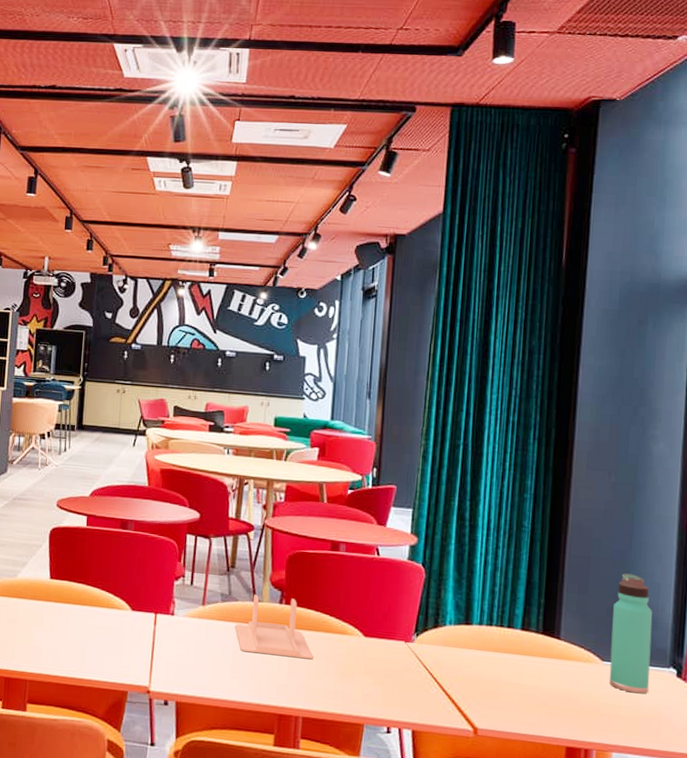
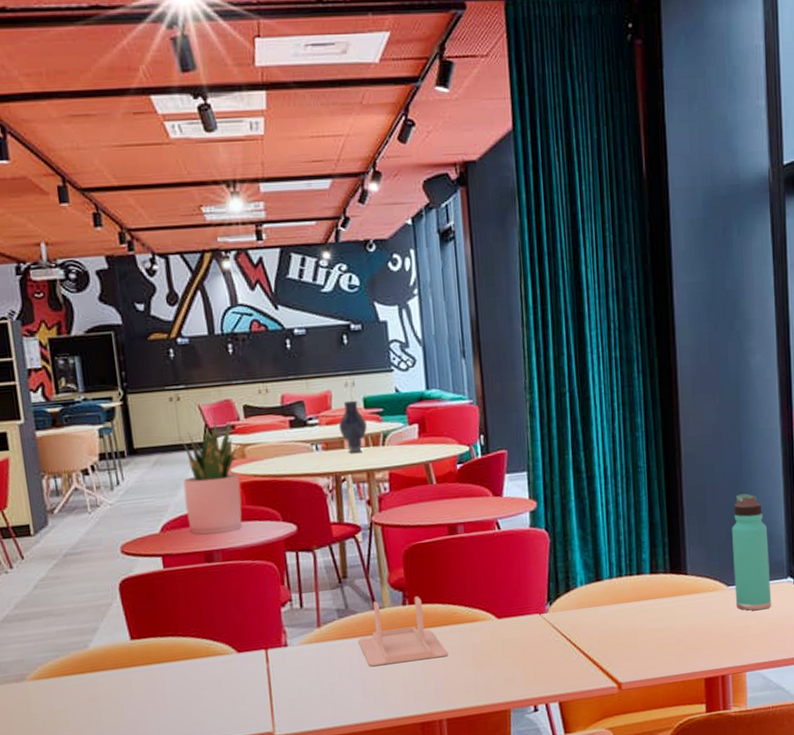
planter: none [113,415,164,508] -> present [181,421,242,535]
vase: none [249,417,274,463] -> present [338,400,367,453]

